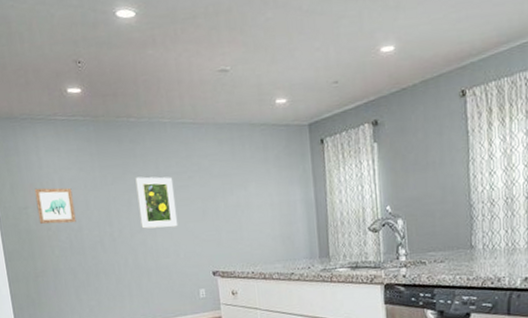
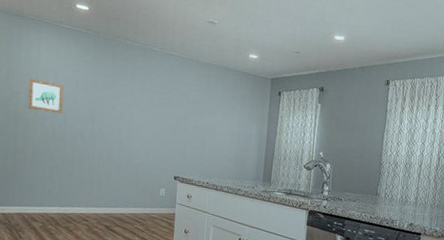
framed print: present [135,176,178,229] -> none [120,88,155,135]

